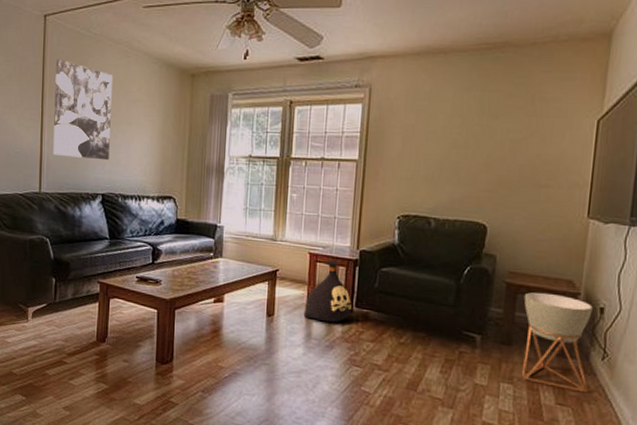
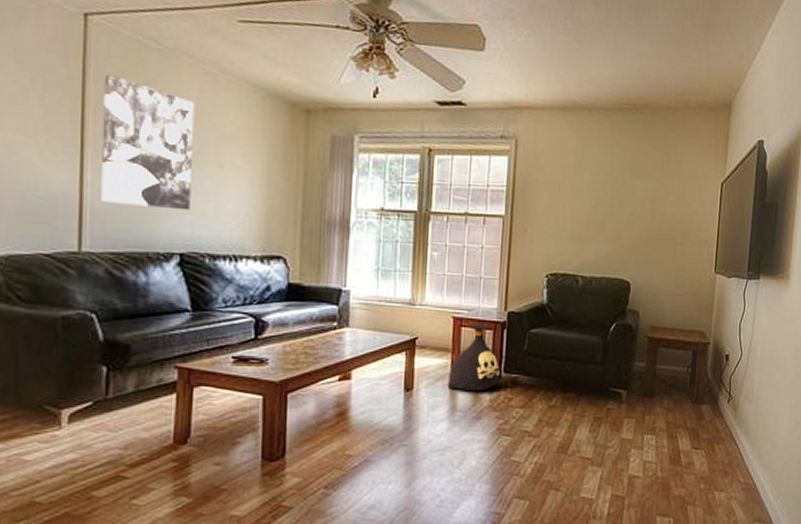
planter: present [521,292,593,393] -> none [662,344,720,435]

